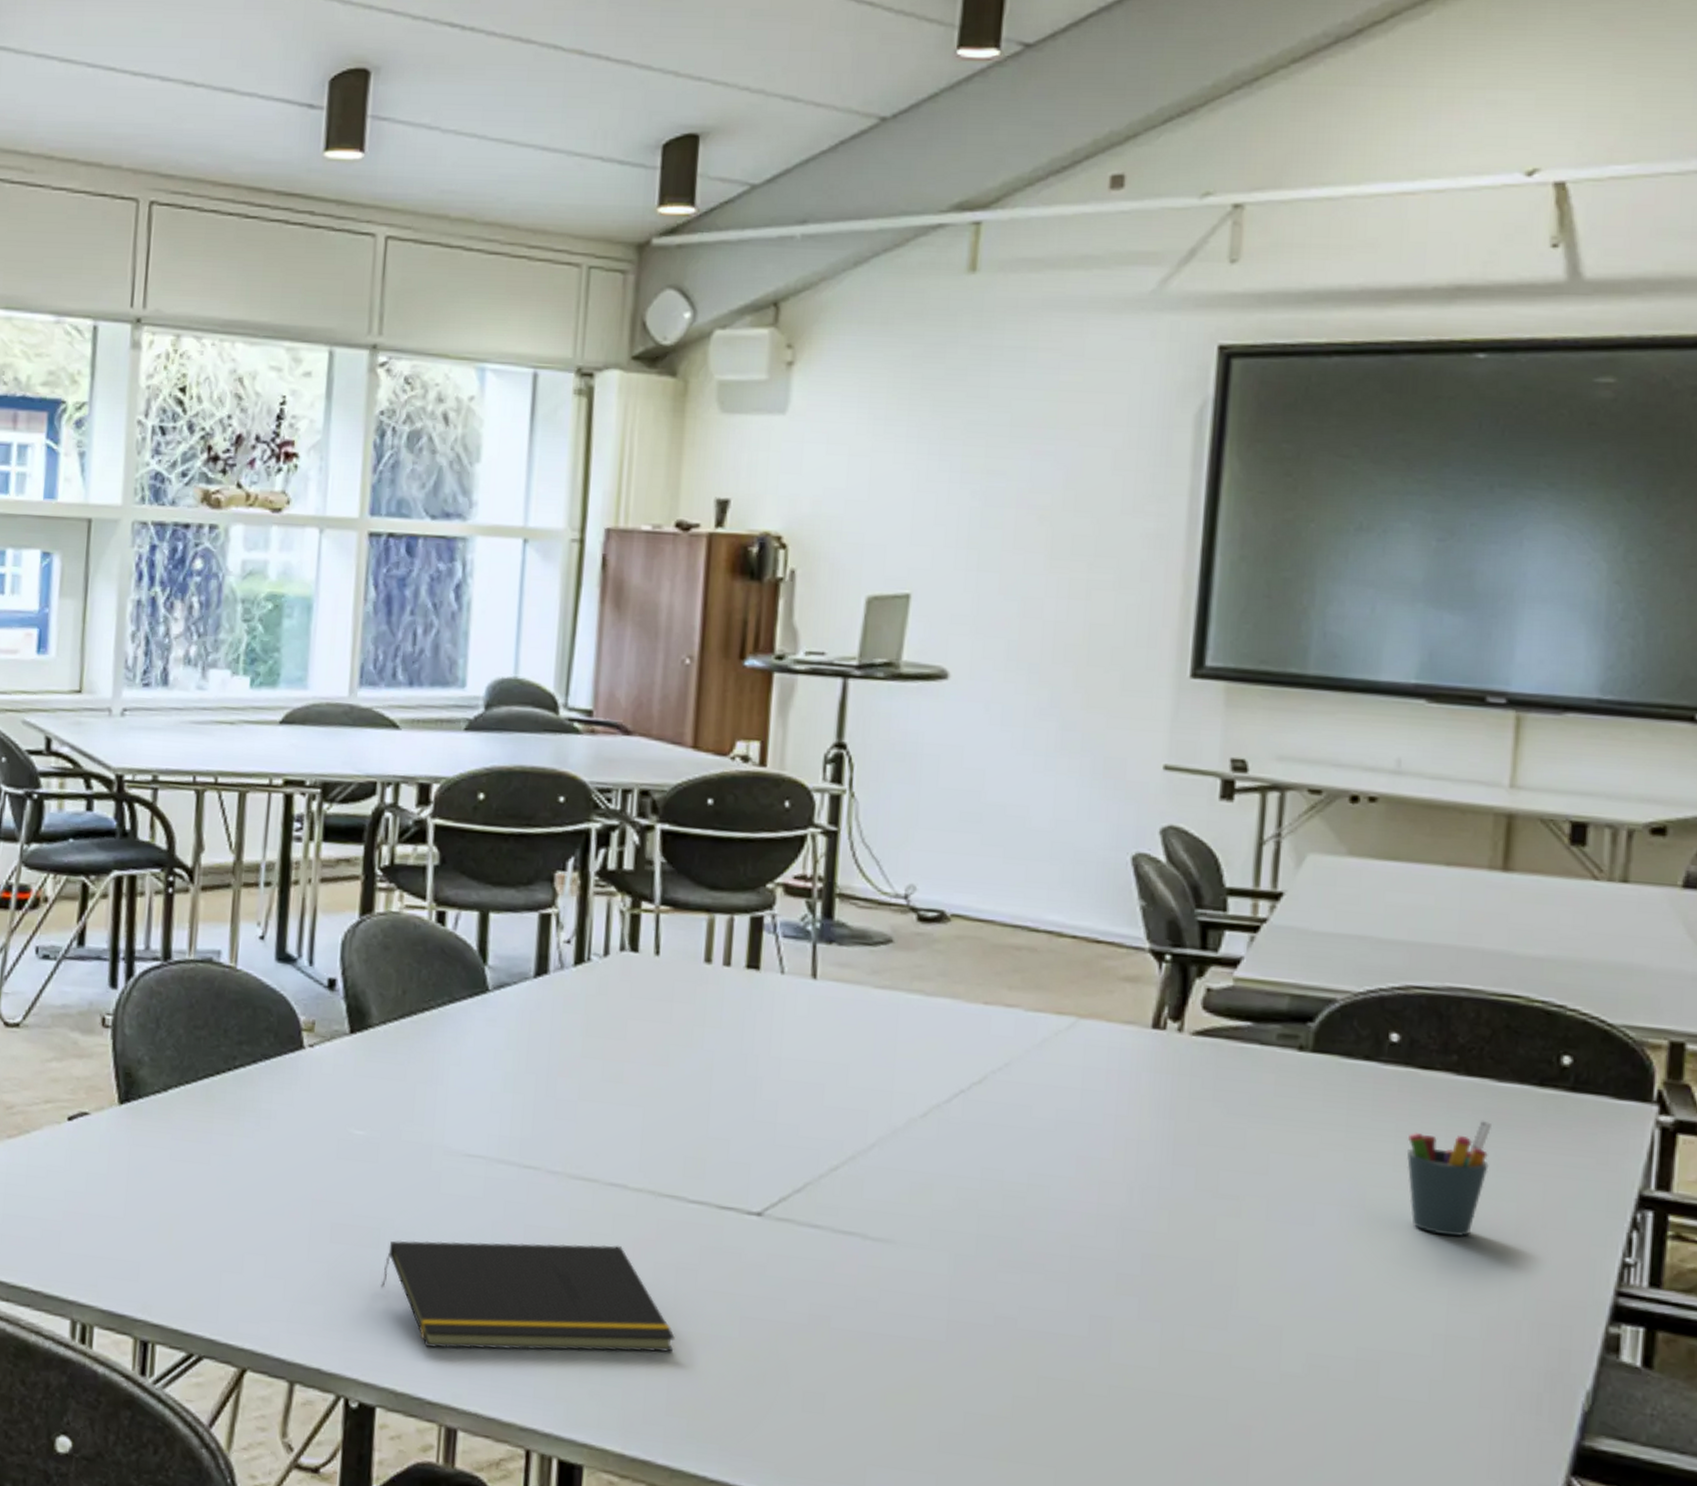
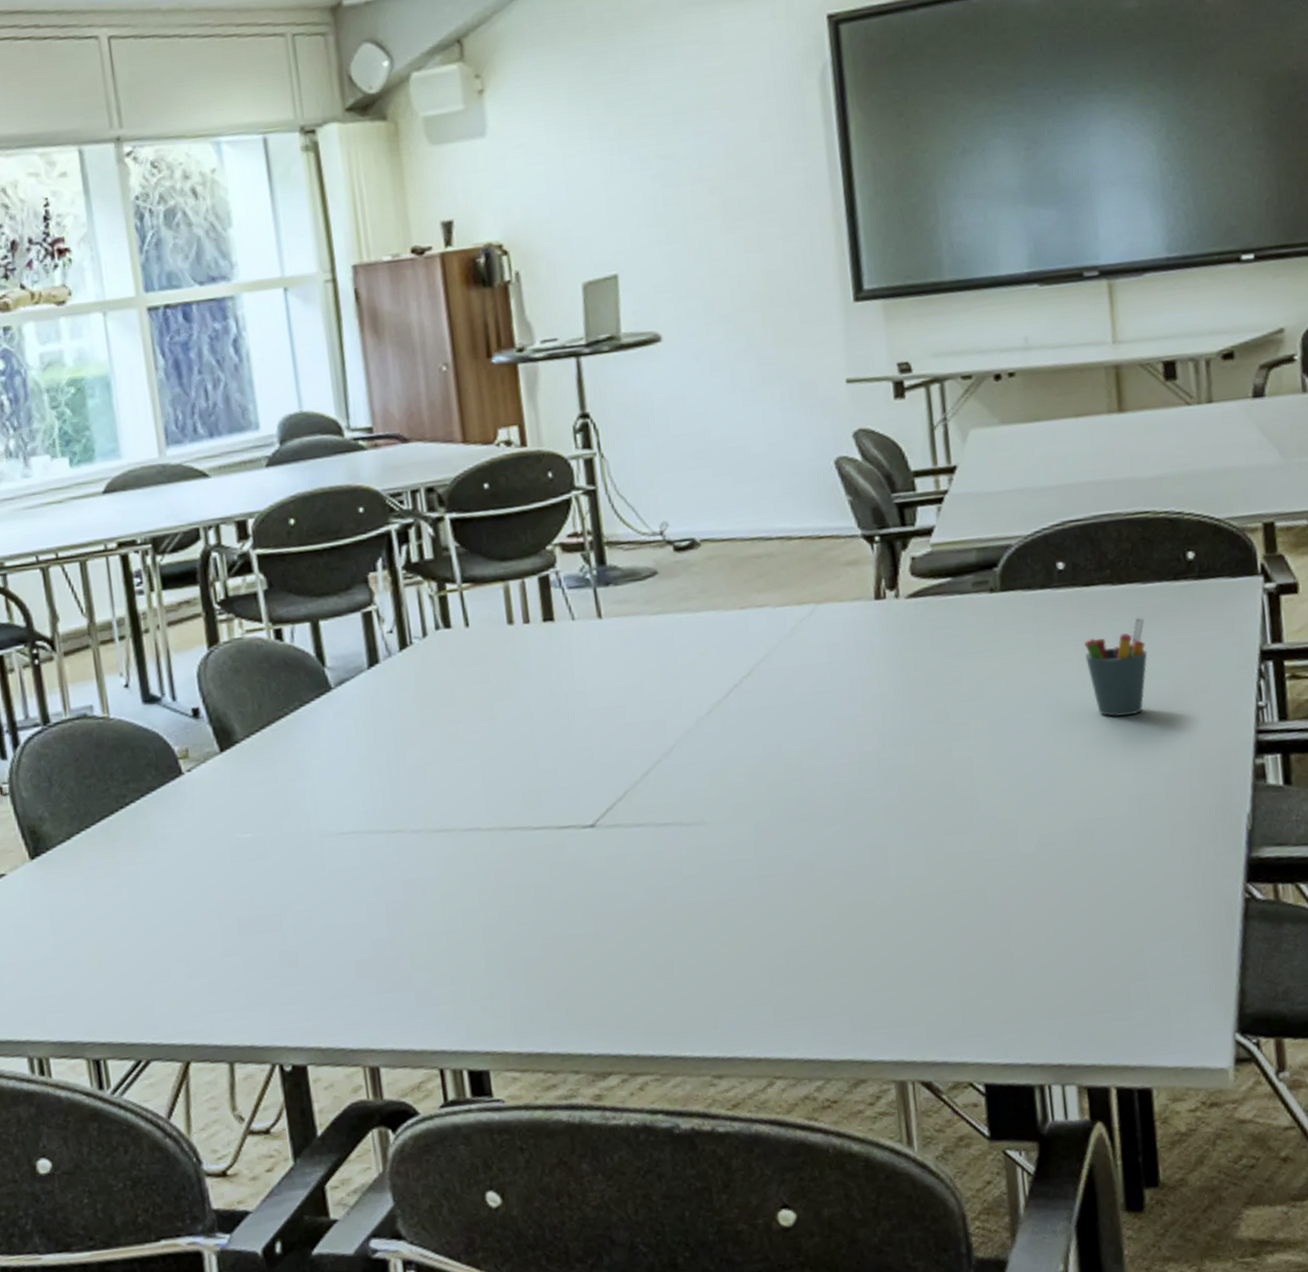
notepad: present [380,1240,675,1353] -> none [290,879,545,1004]

